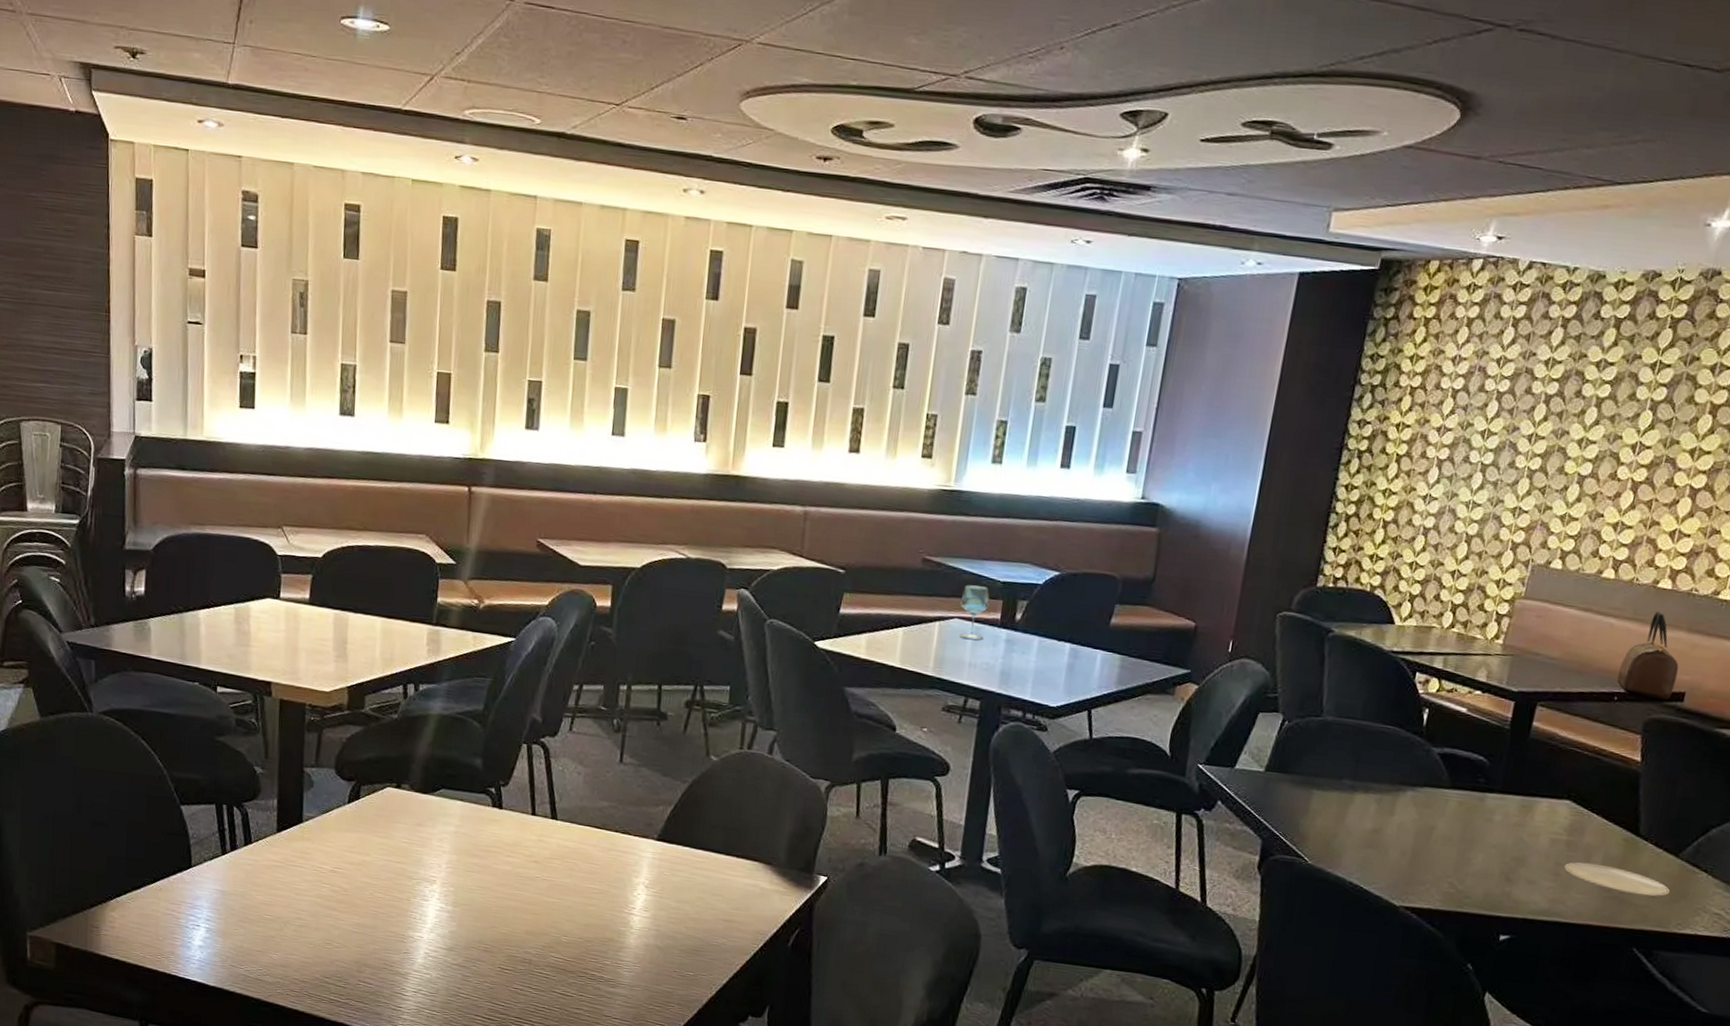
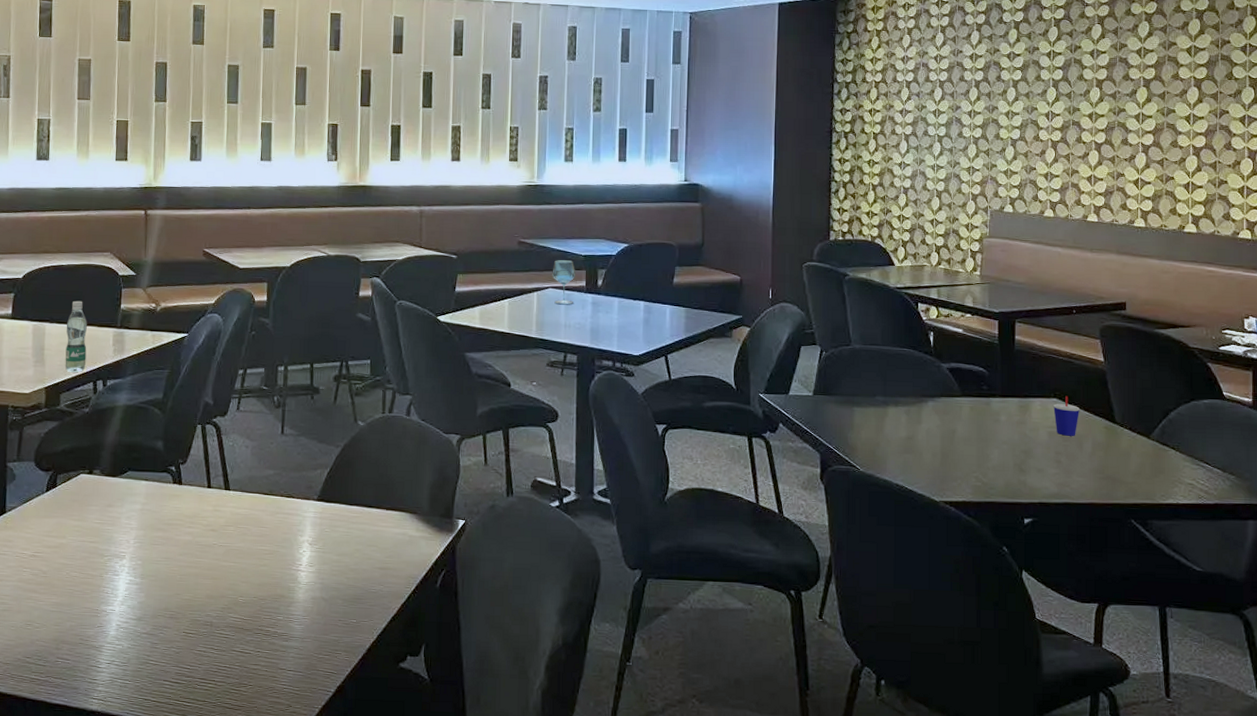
bottle: none [370,589,398,673] -> present [65,300,87,372]
beverage cup: none [1561,798,1597,846] -> present [1053,395,1079,436]
plate: present [1564,862,1669,897] -> none [1063,449,1149,475]
handbag: present [1617,611,1679,701] -> none [1072,239,1116,311]

